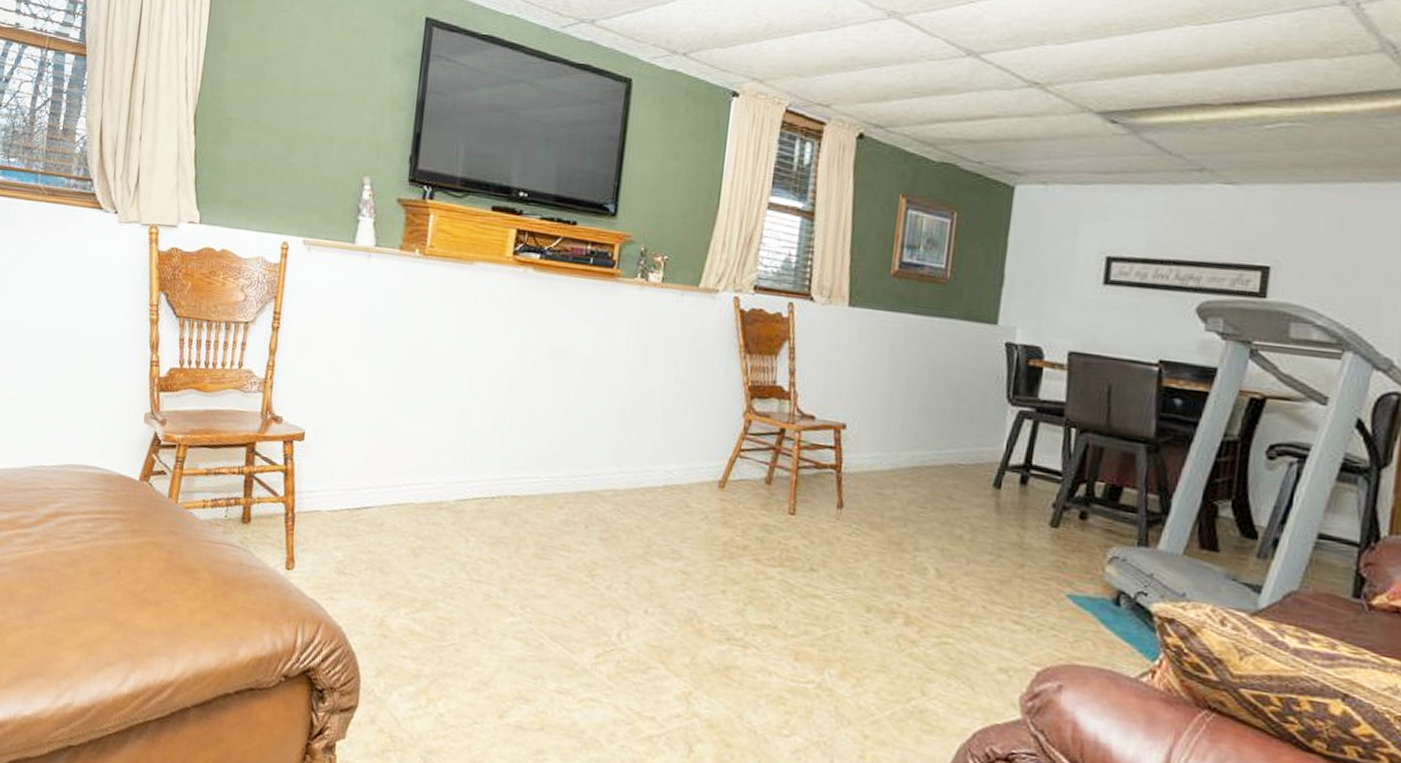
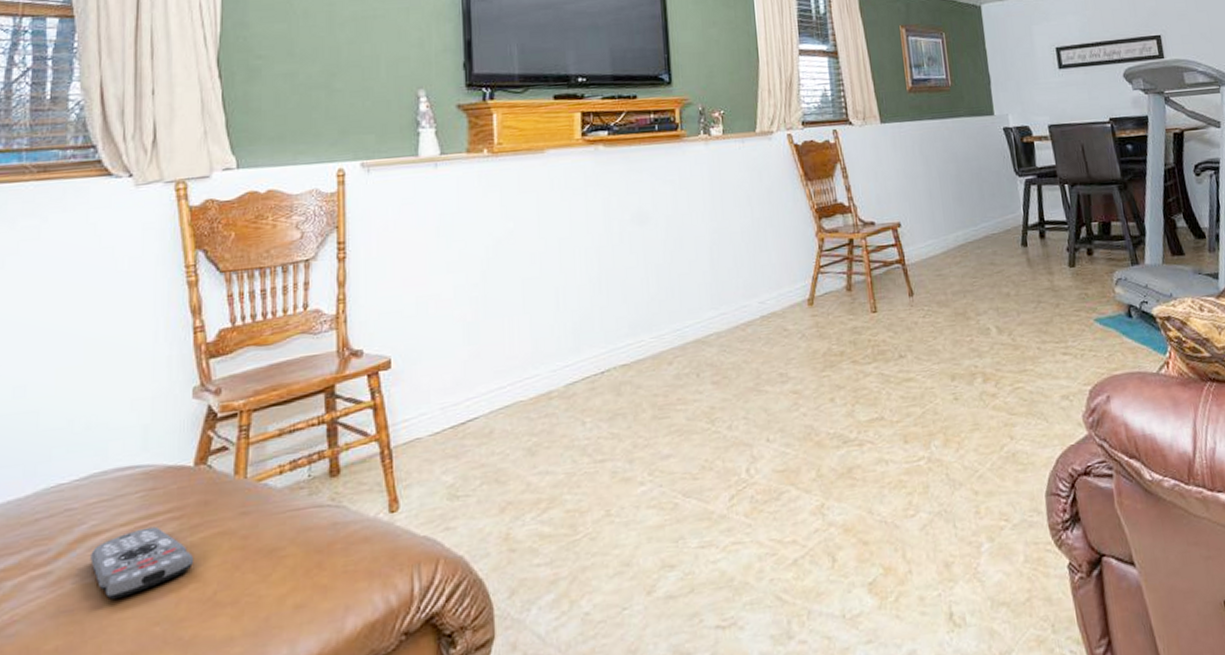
remote control: none [58,520,131,572] -> present [90,526,193,599]

